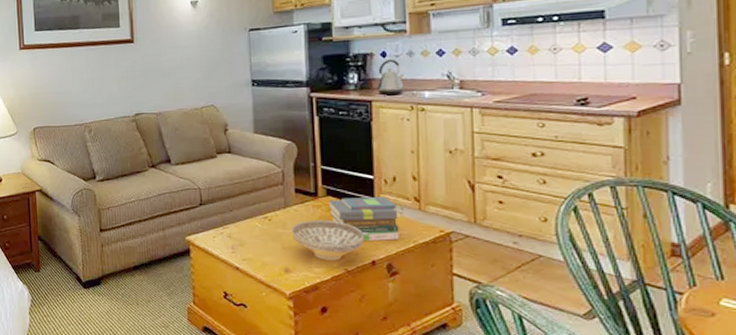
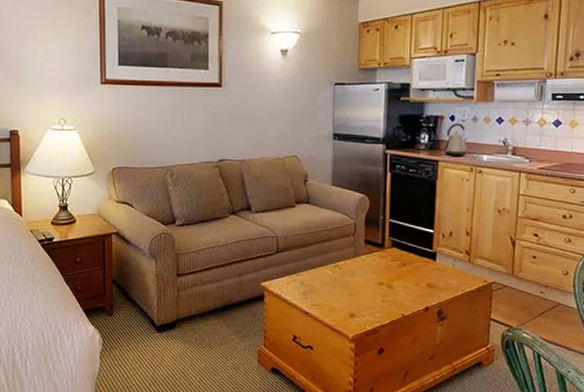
decorative bowl: present [291,220,365,261] -> none [358,269,422,307]
books: present [328,197,399,242] -> none [393,249,451,290]

